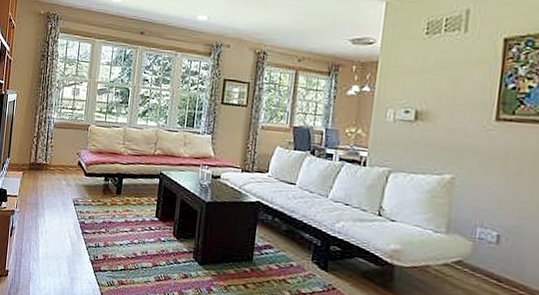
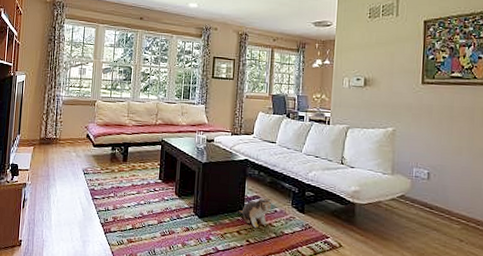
plush toy: none [245,247,291,283] -> present [238,197,275,228]

